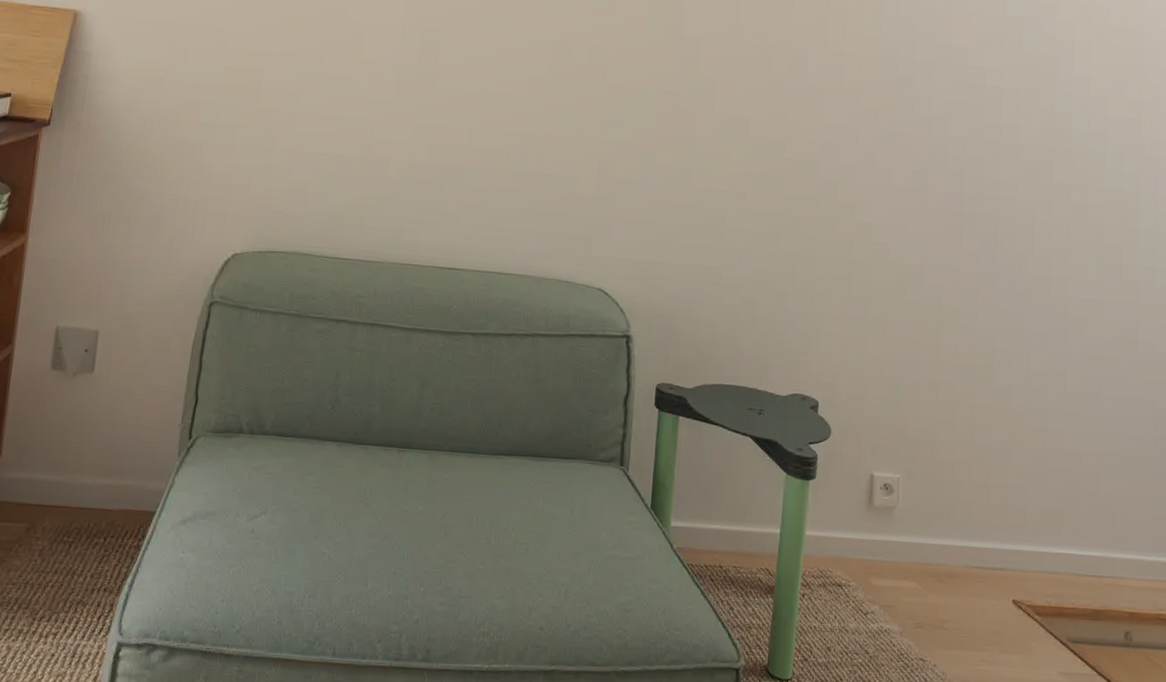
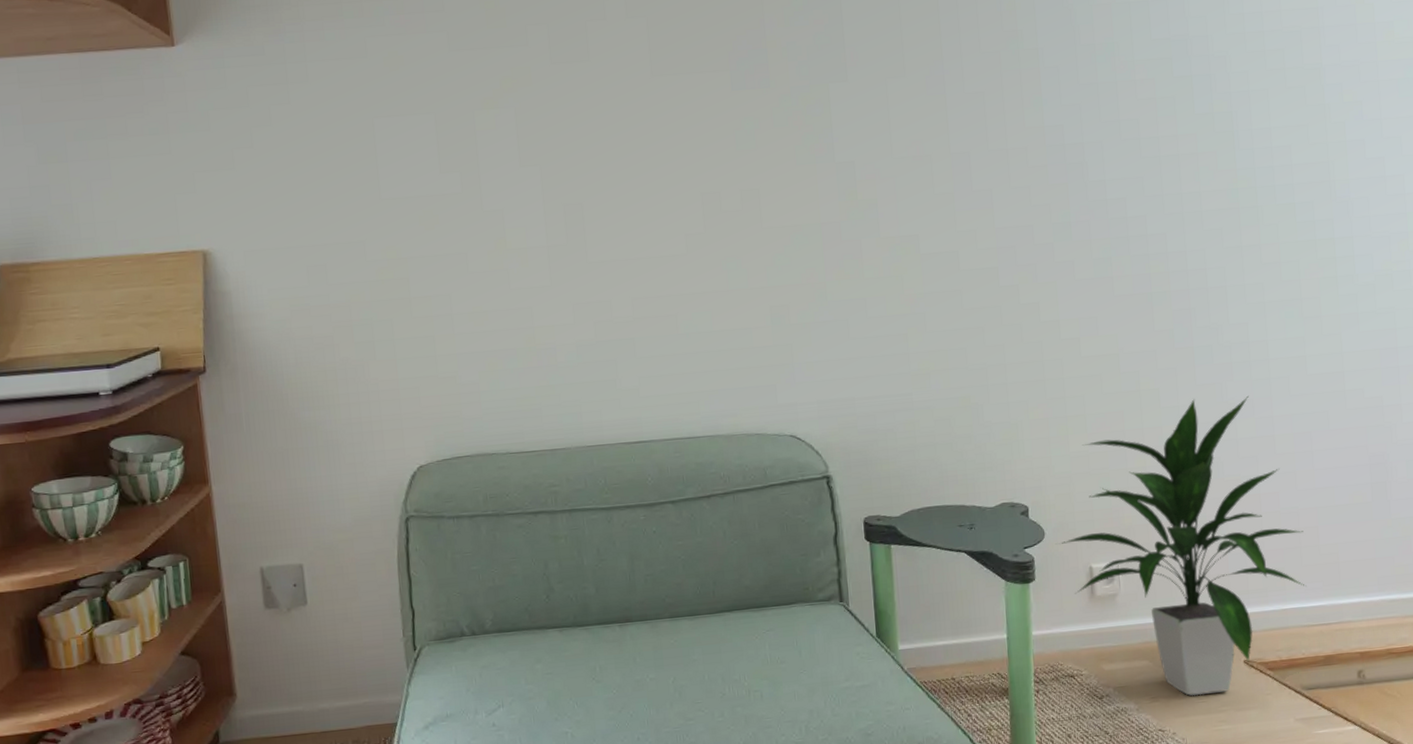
indoor plant: none [841,323,1085,630] -> present [1056,395,1307,696]

